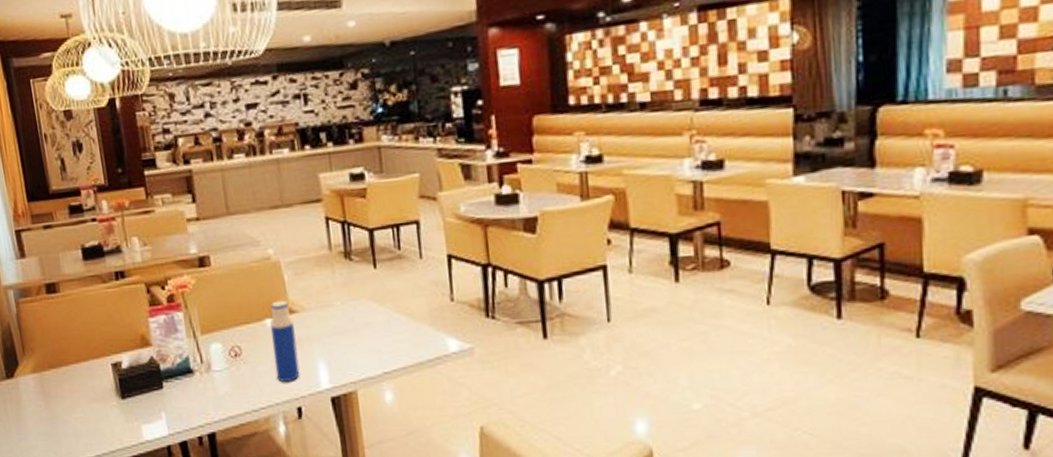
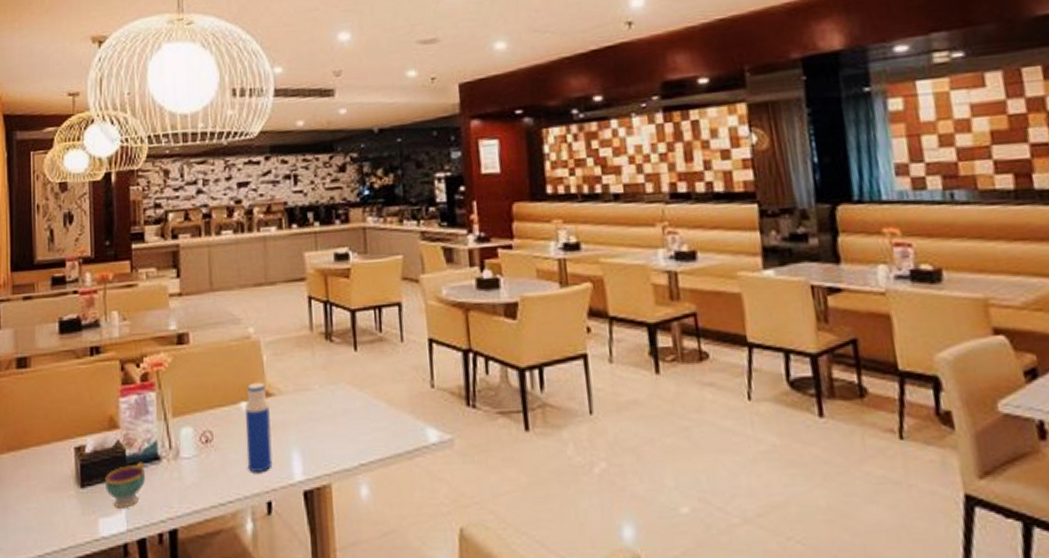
teacup: none [143,375,182,416] -> present [105,462,146,508]

